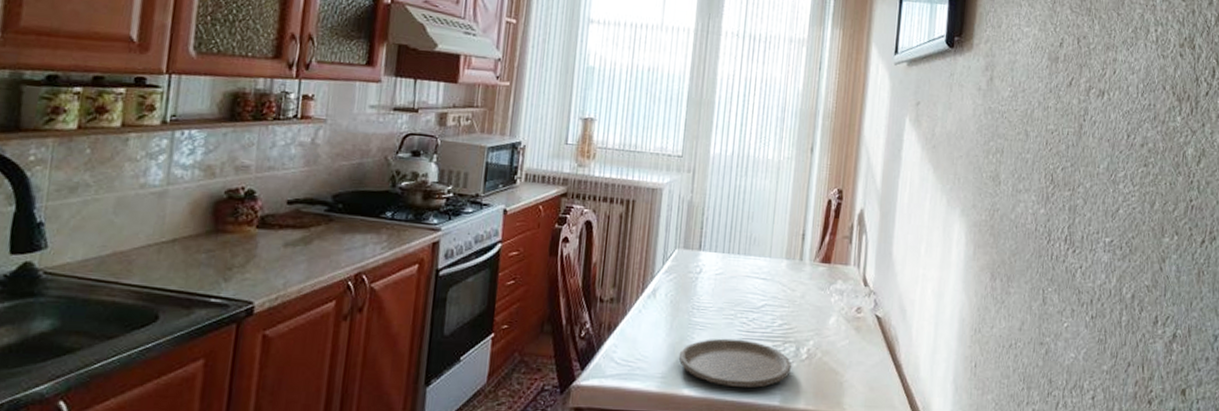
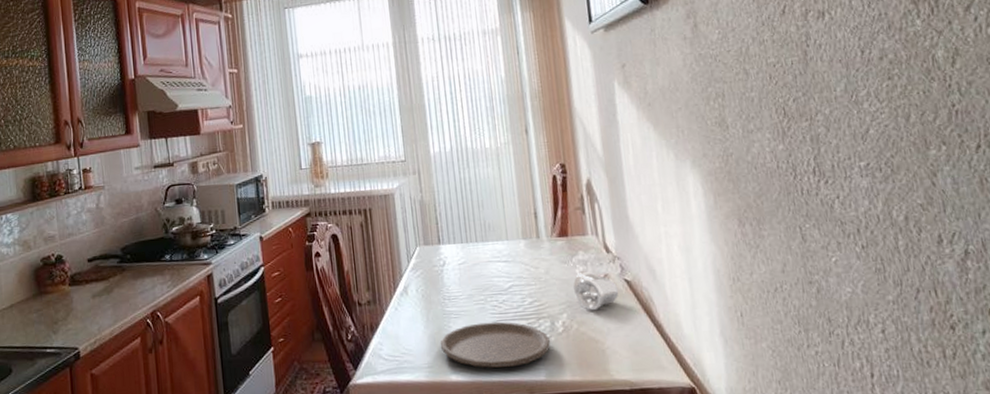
pipe fitting: none [825,299,868,342] -> present [573,270,619,311]

